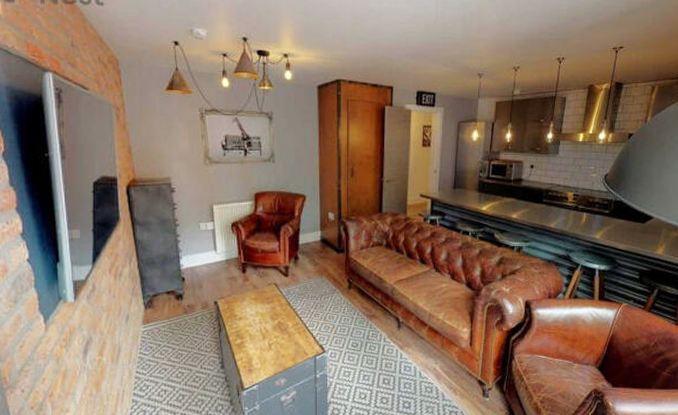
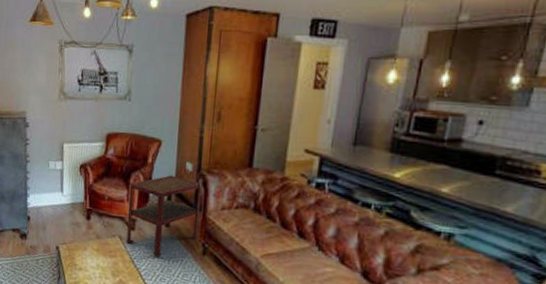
side table: none [280,225,344,297] -> present [125,175,203,257]

